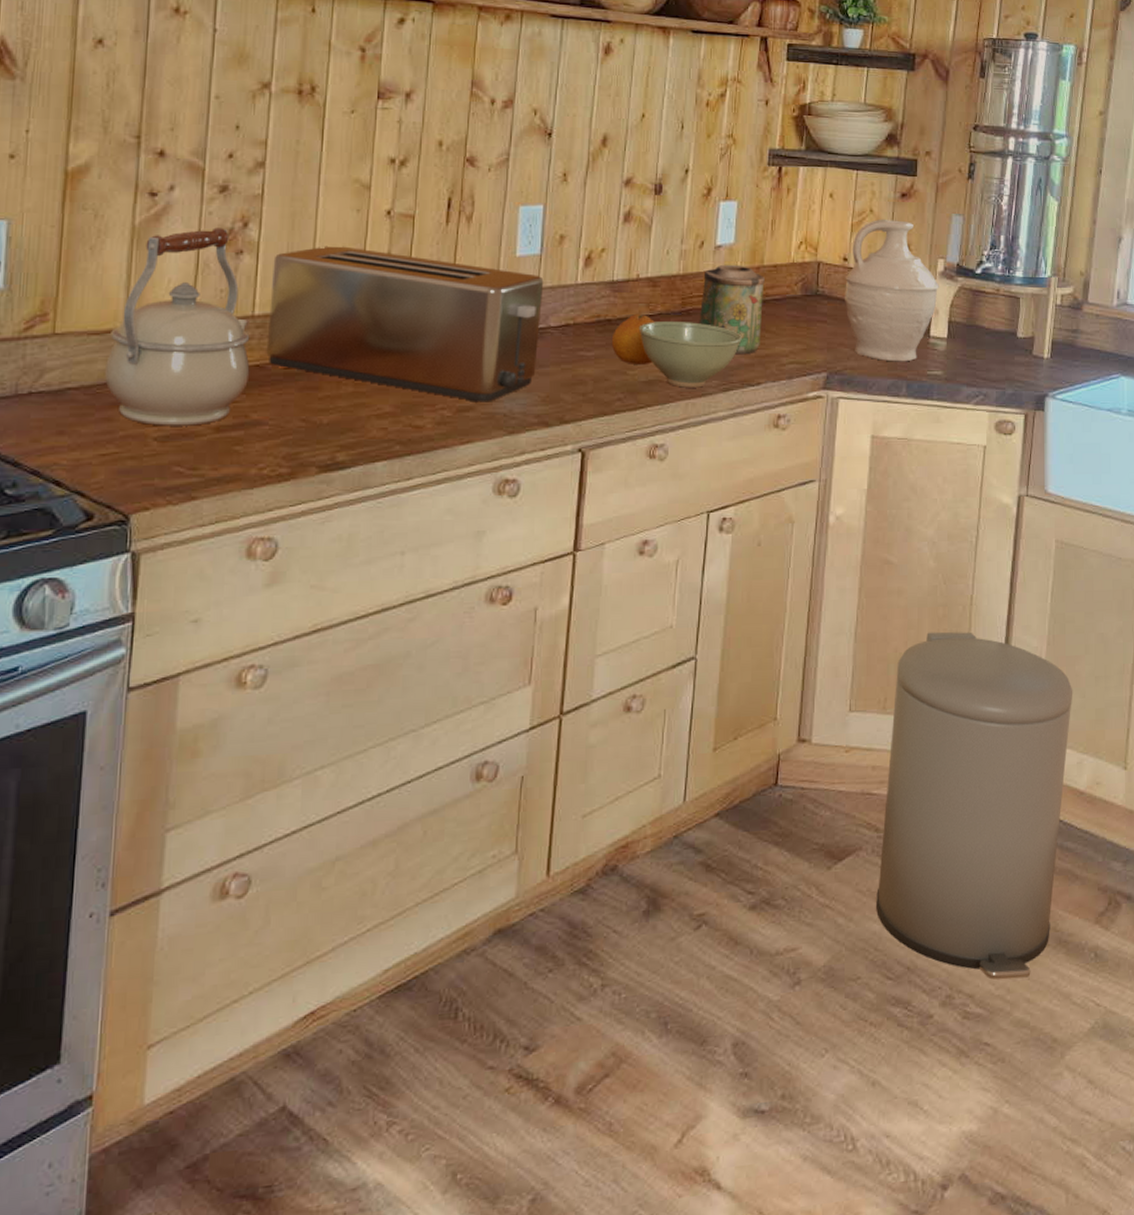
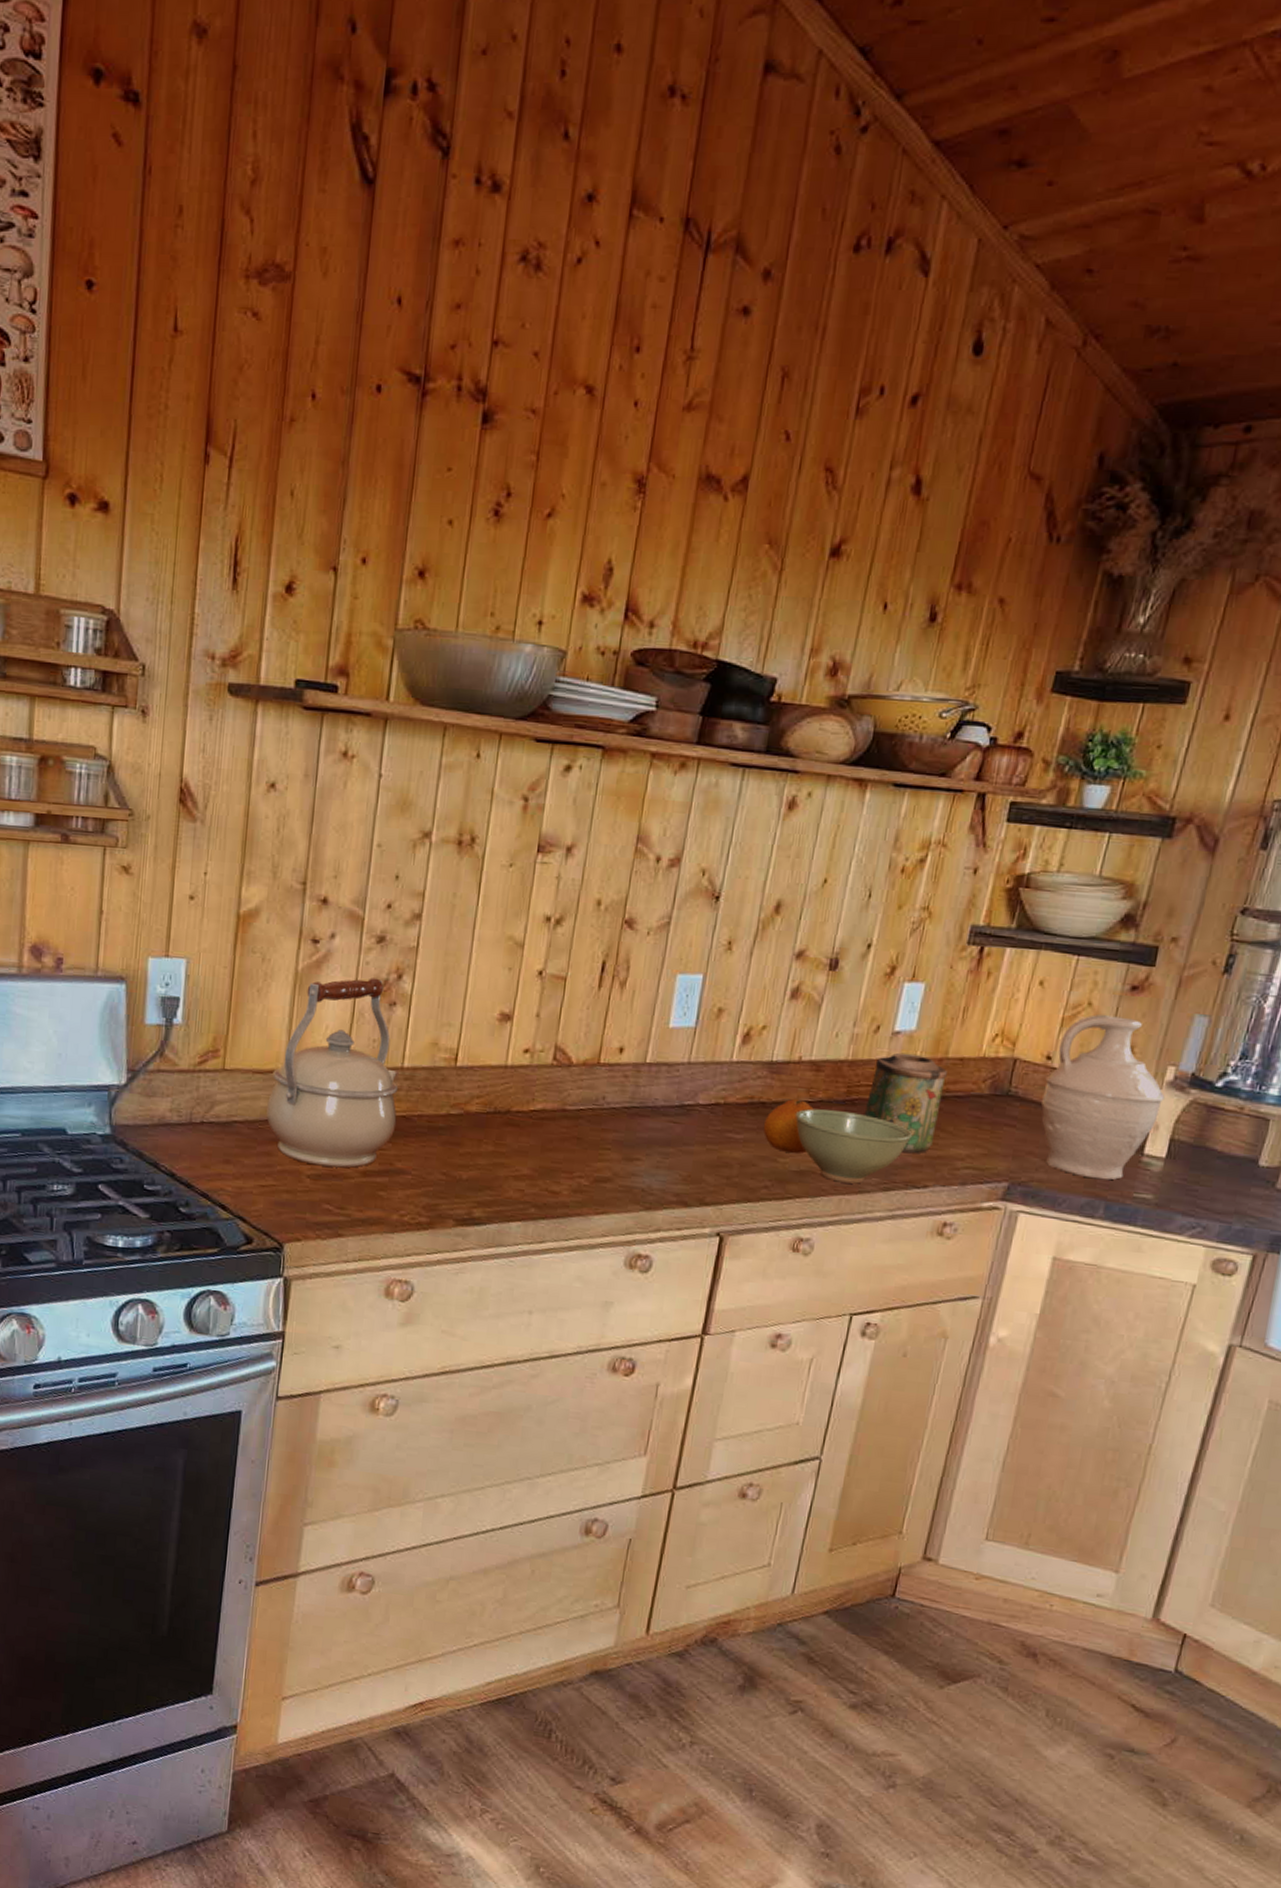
toaster: present [266,245,544,402] -> none [412,1003,696,1176]
pedal bin: present [876,631,1073,980] -> none [988,1474,1263,1841]

